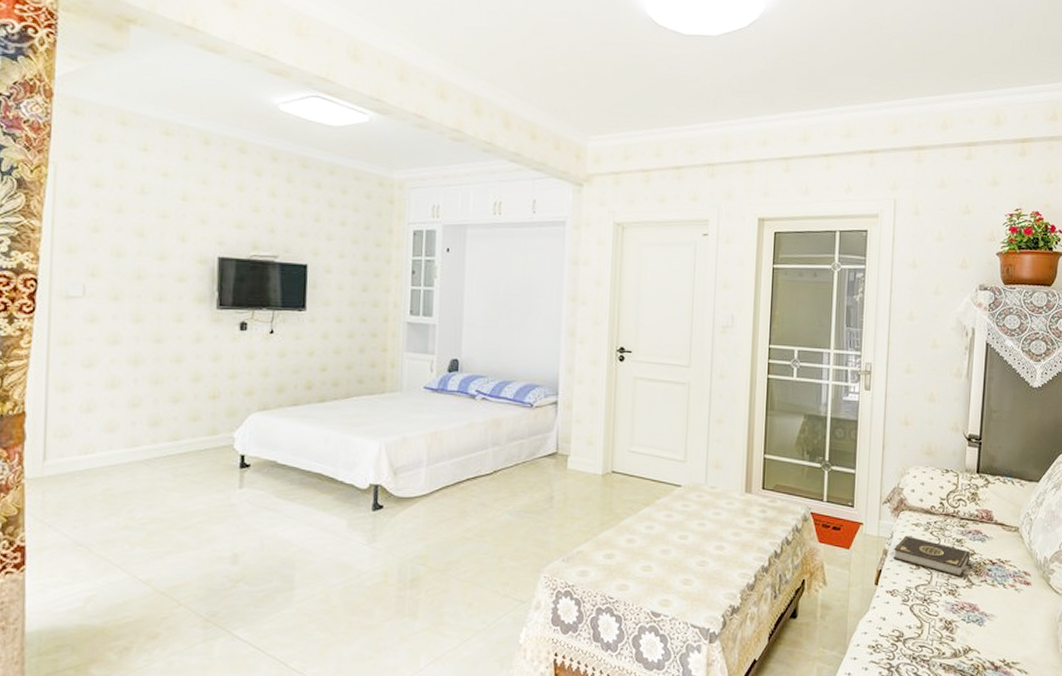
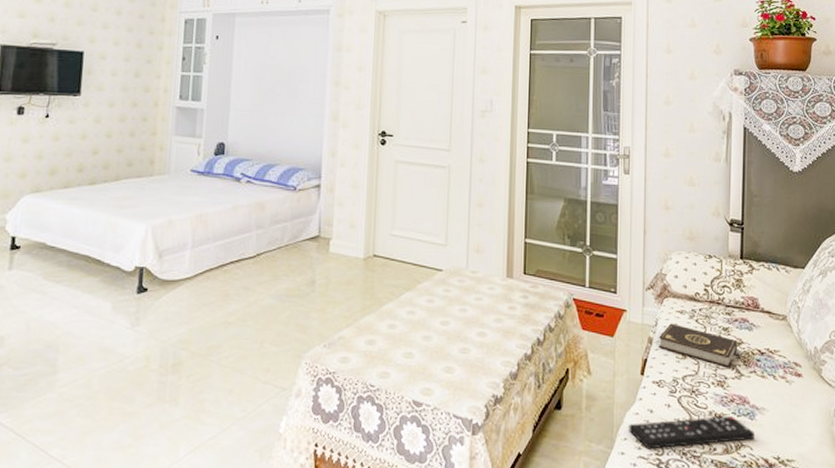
remote control: none [862,623,982,655] -> present [629,416,754,450]

